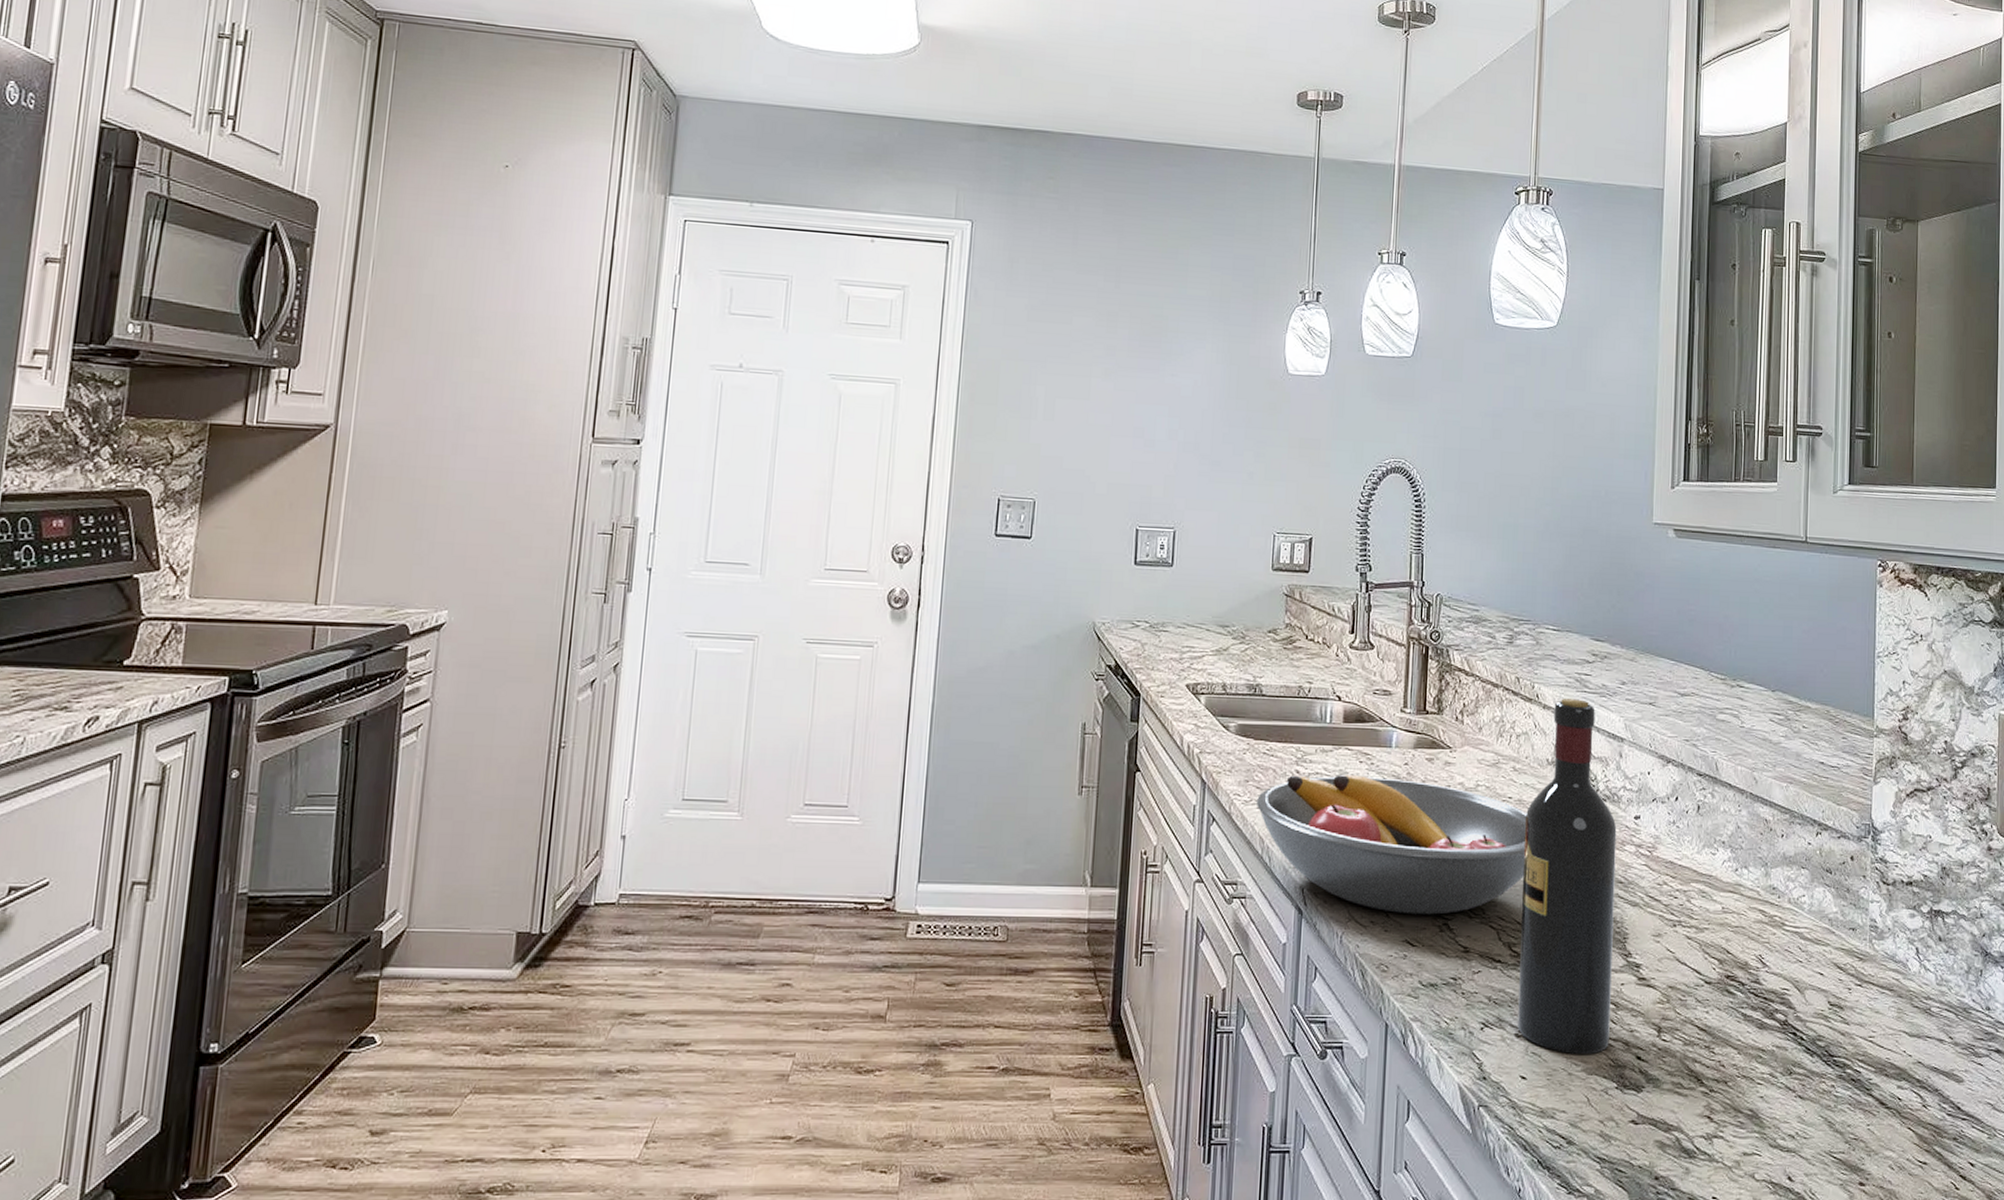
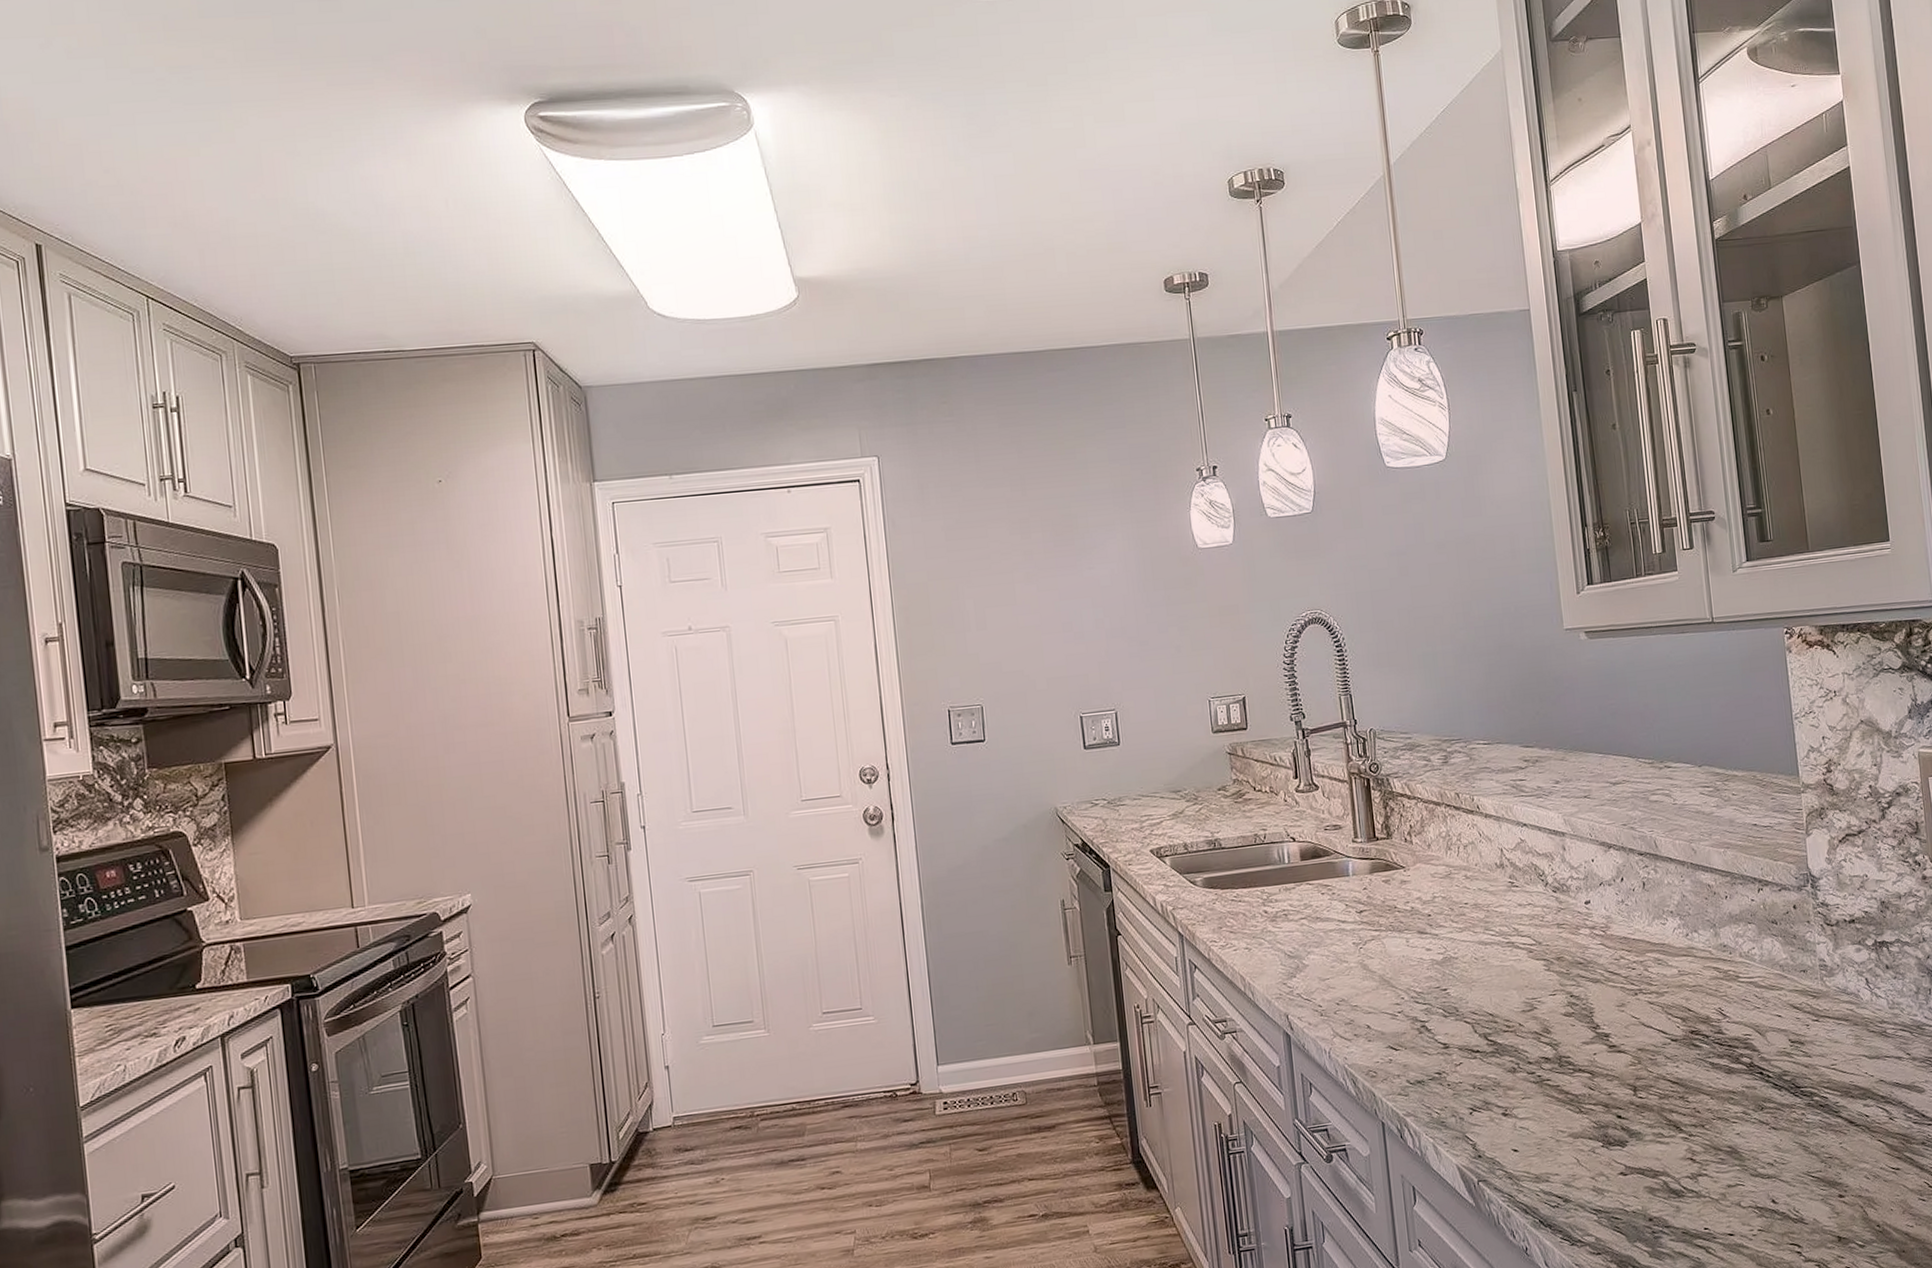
fruit bowl: present [1256,775,1528,915] -> none [1231,902,1489,1024]
wine bottle: present [1517,698,1617,1054] -> none [1482,803,1590,1123]

